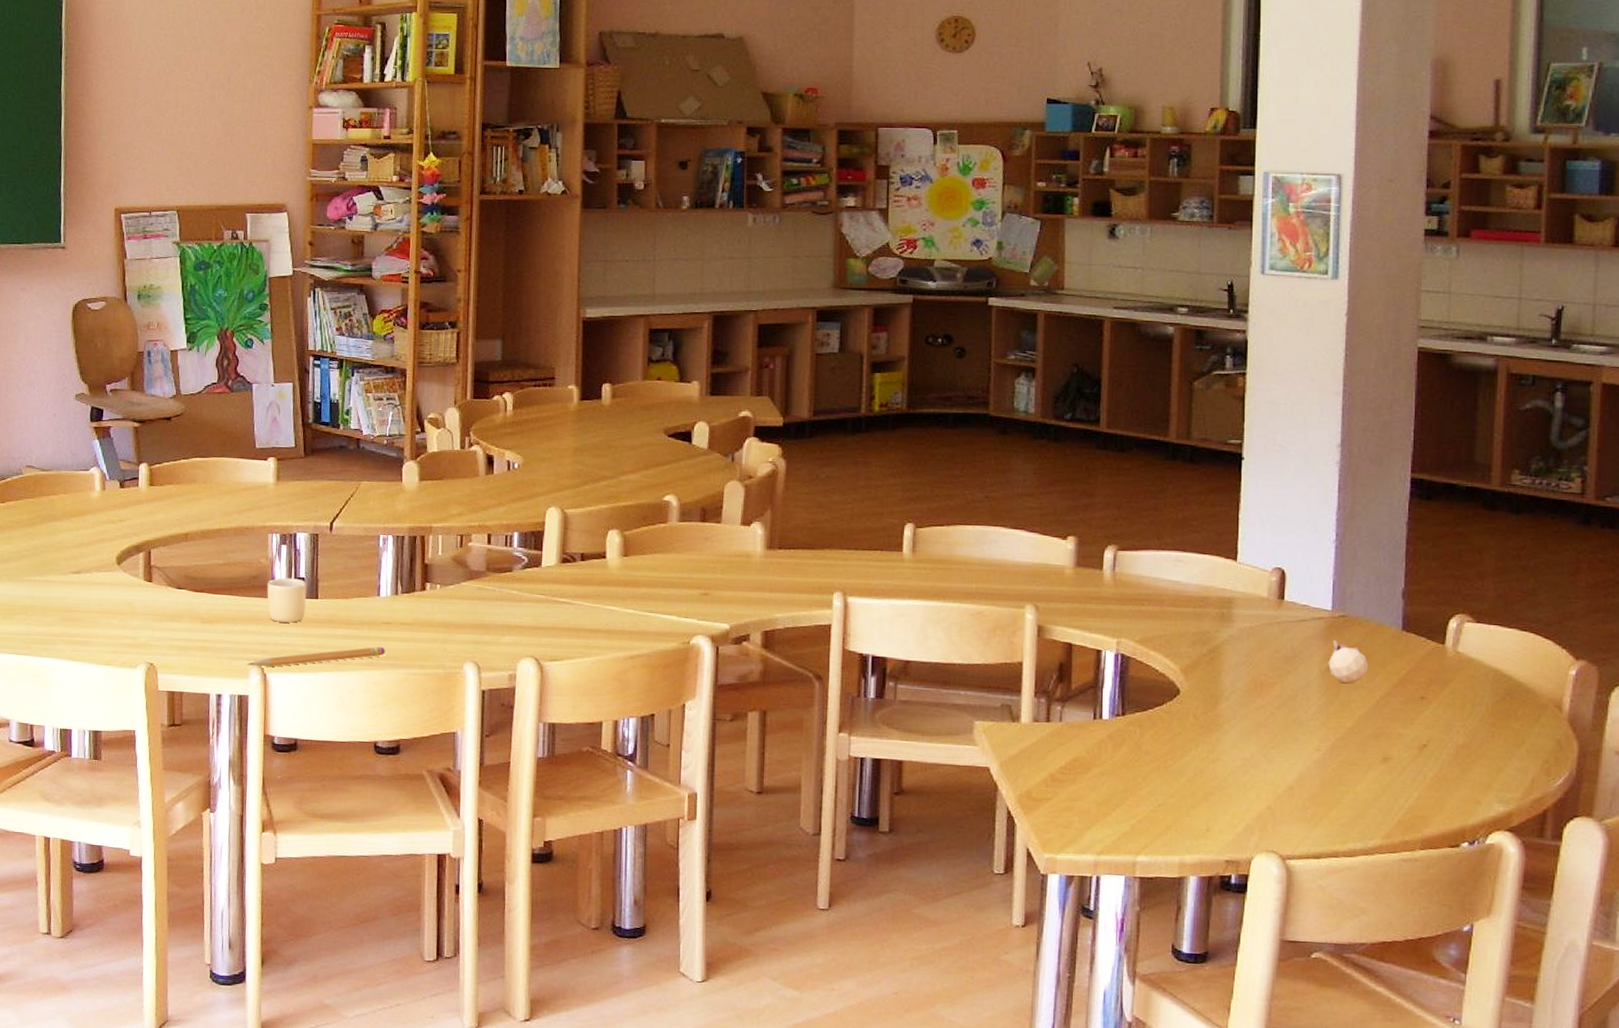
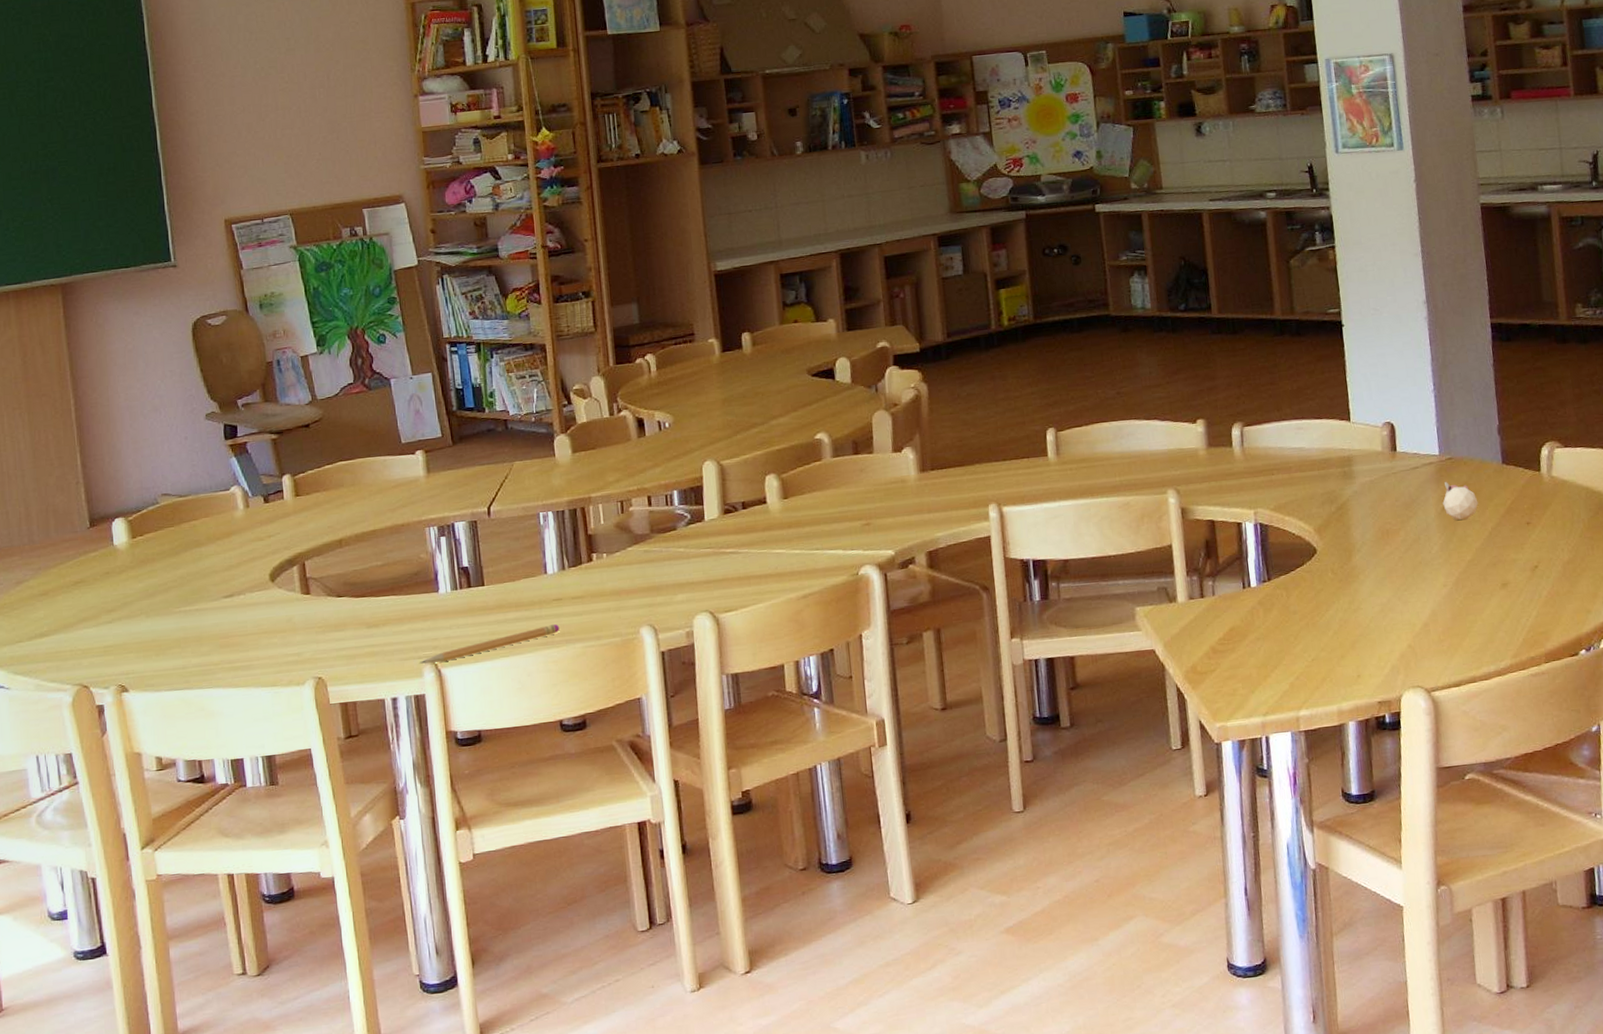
cup: present [267,578,307,623] -> none [430,568,473,616]

